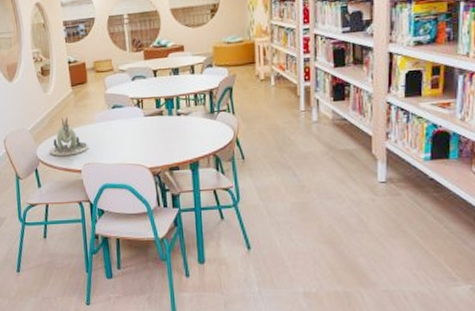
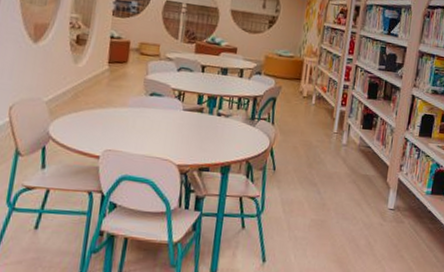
toy dinosaur: present [49,116,90,156] -> none [64,94,115,138]

